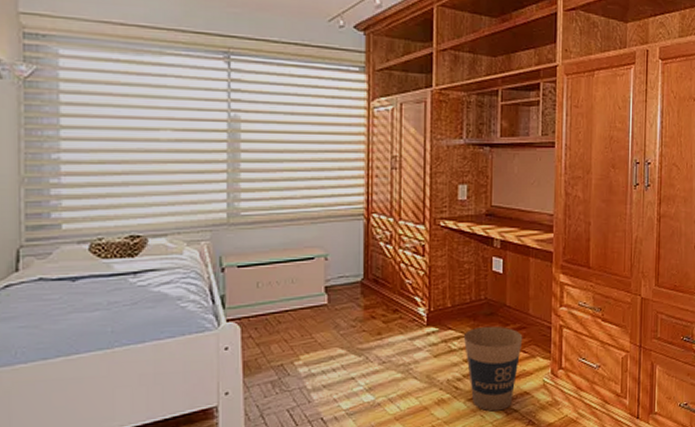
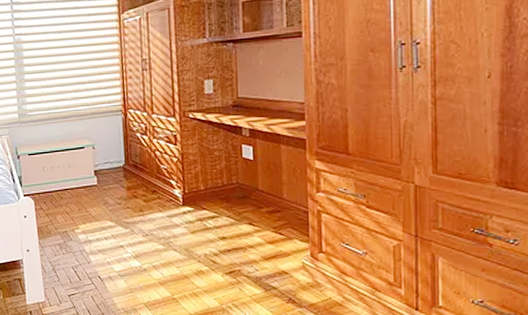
trash can: present [463,325,523,412] -> none [217,208,278,286]

